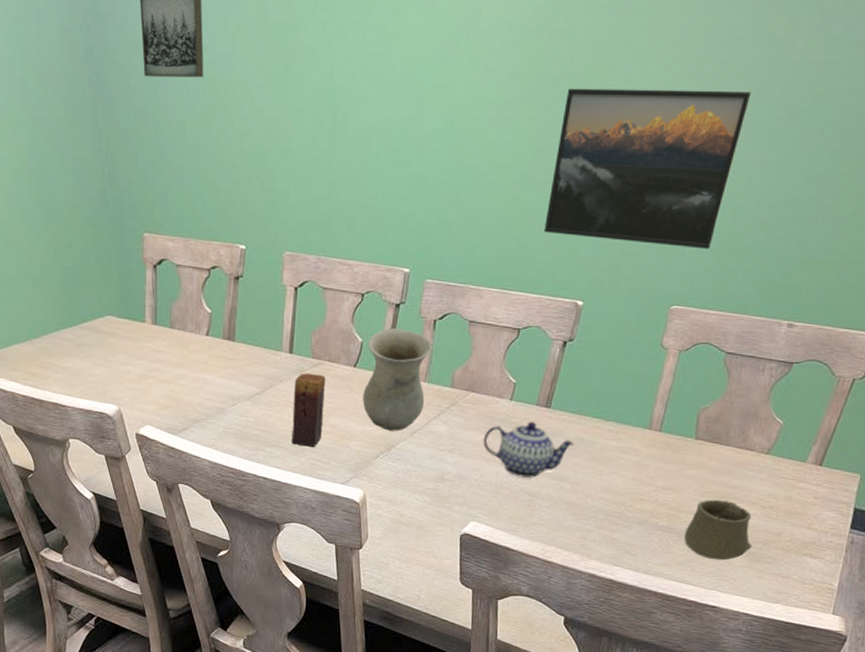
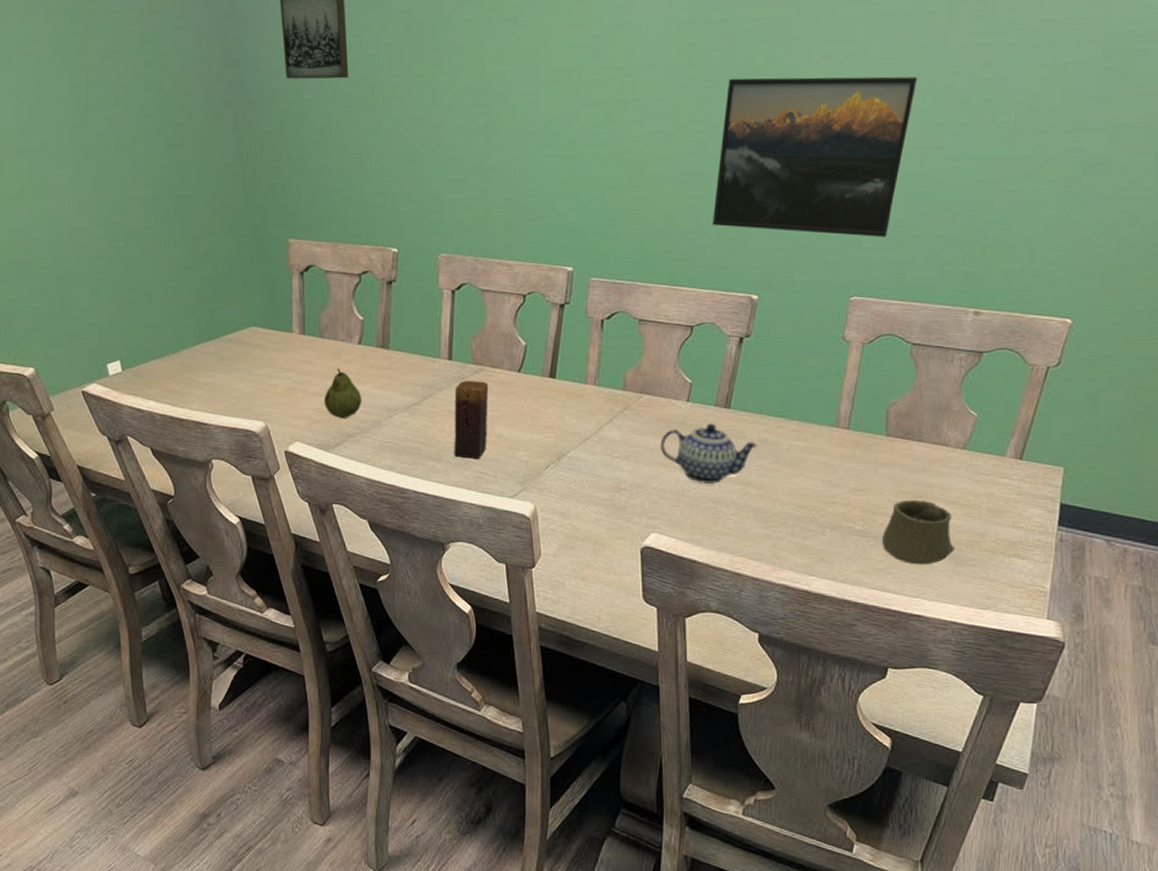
fruit: none [172,358,208,405] -> present [324,368,362,418]
vase: present [362,328,432,431] -> none [529,330,600,439]

